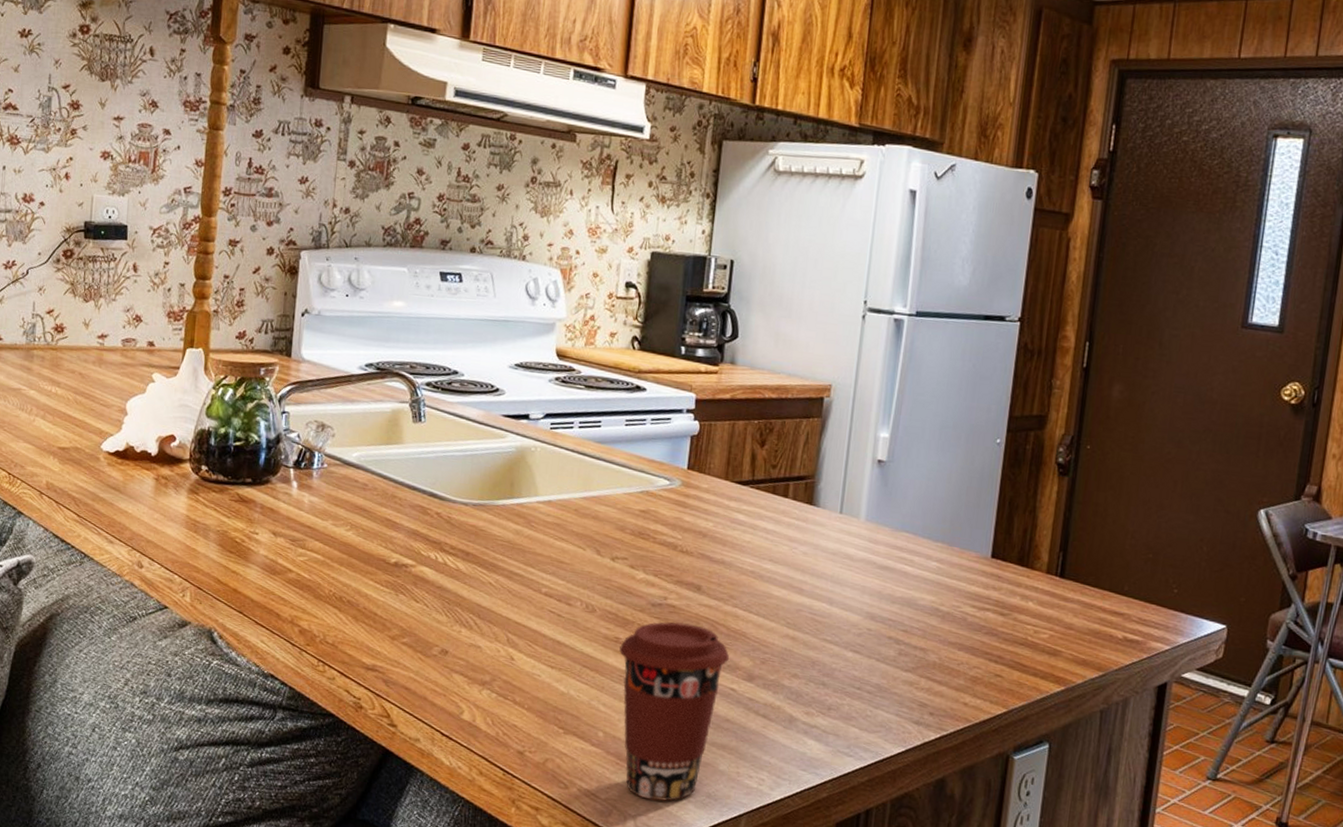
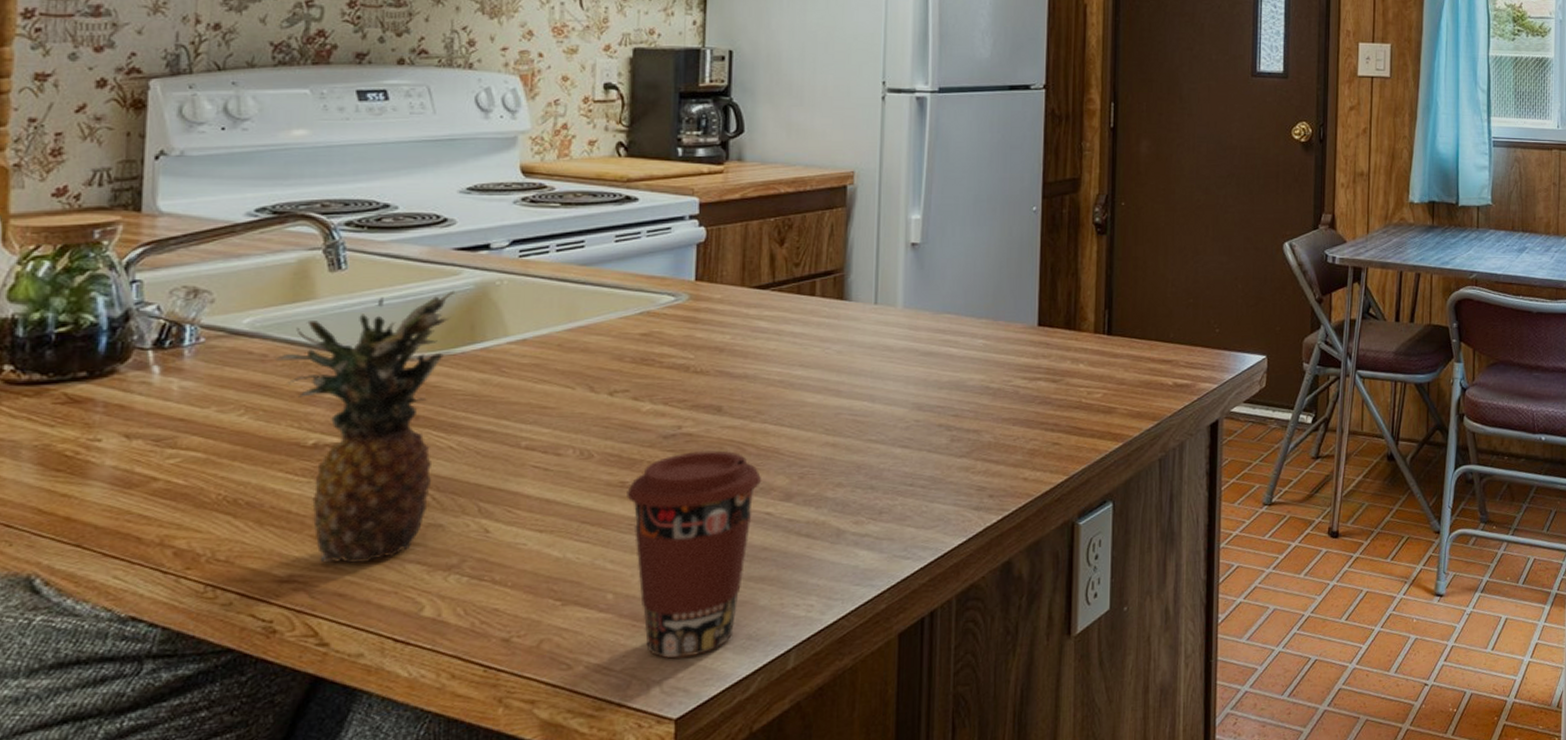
fruit: none [372,449,502,666] -> present [274,290,456,564]

